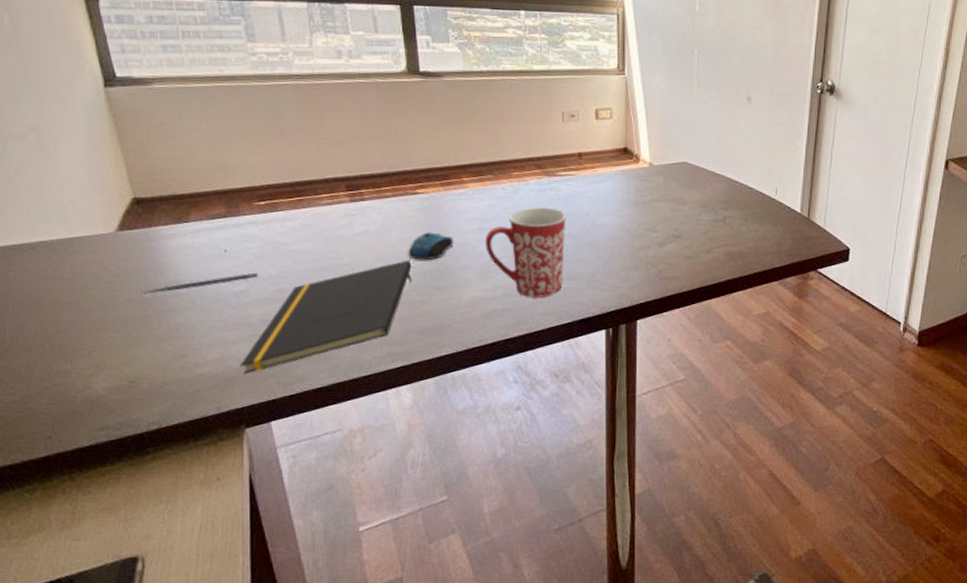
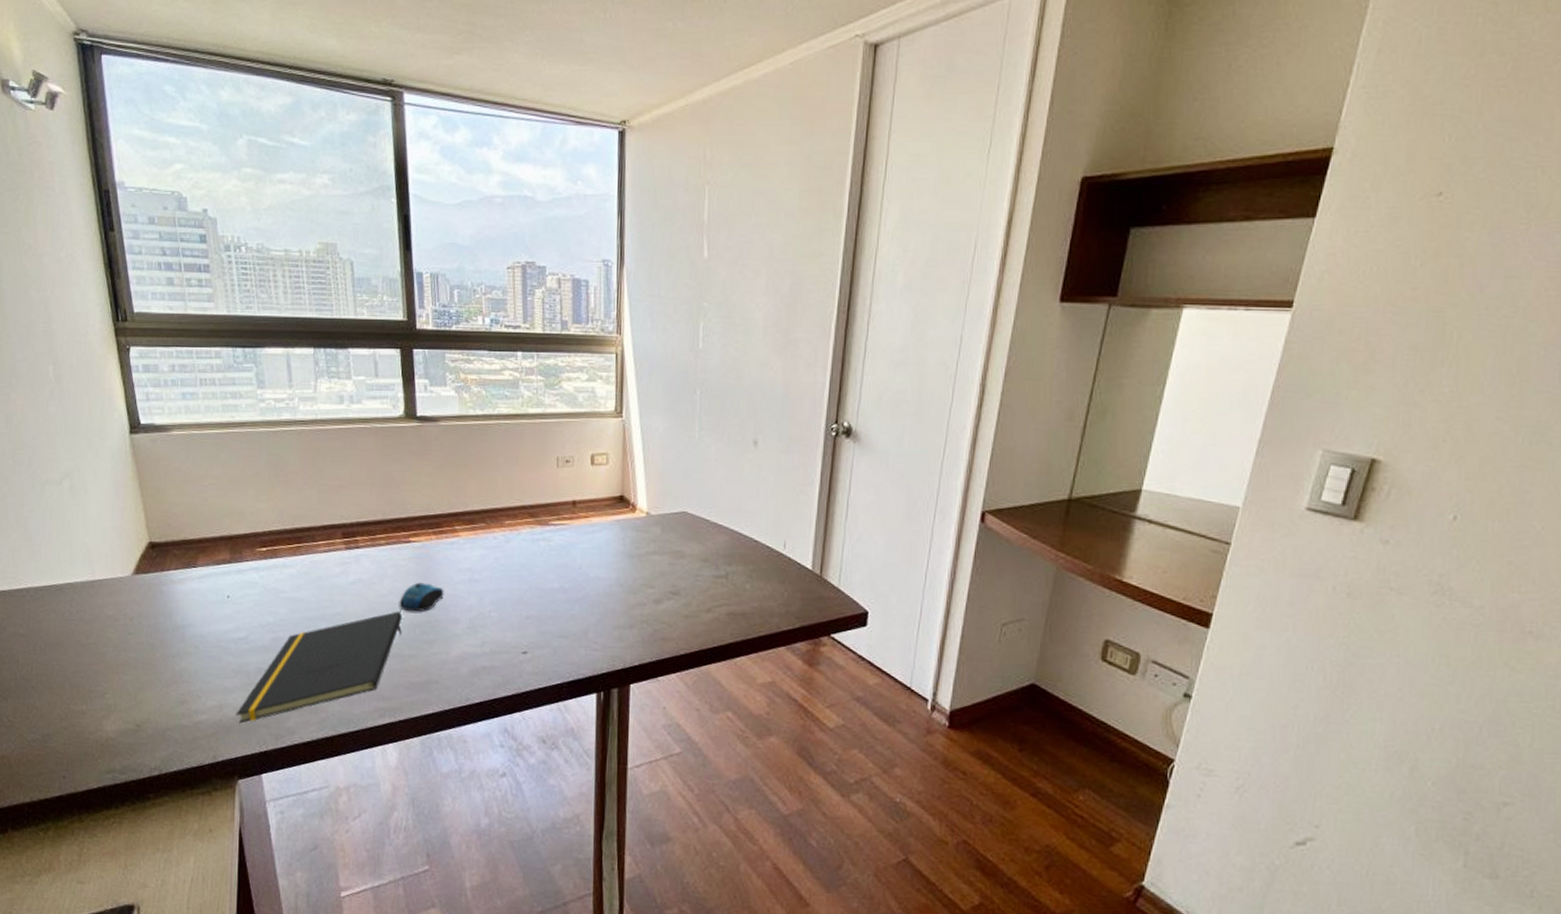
pen: present [143,272,258,294] -> none [152,619,257,638]
mug: present [485,207,567,297] -> none [475,558,559,655]

